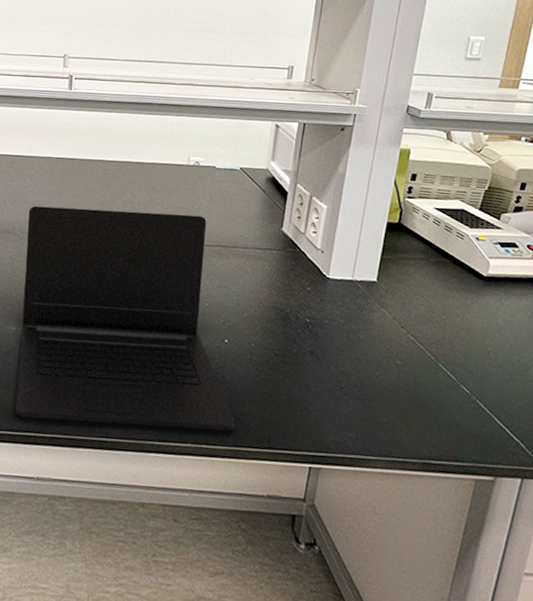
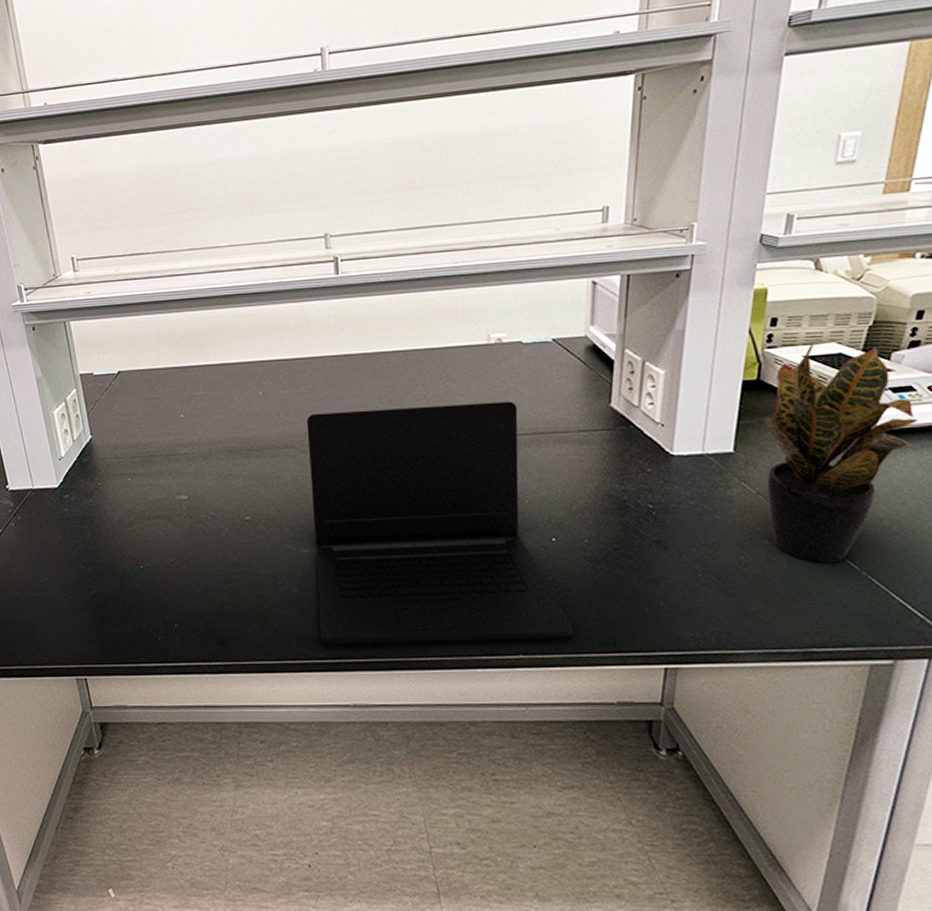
potted plant: none [401,197,519,386] -> present [763,342,918,563]

